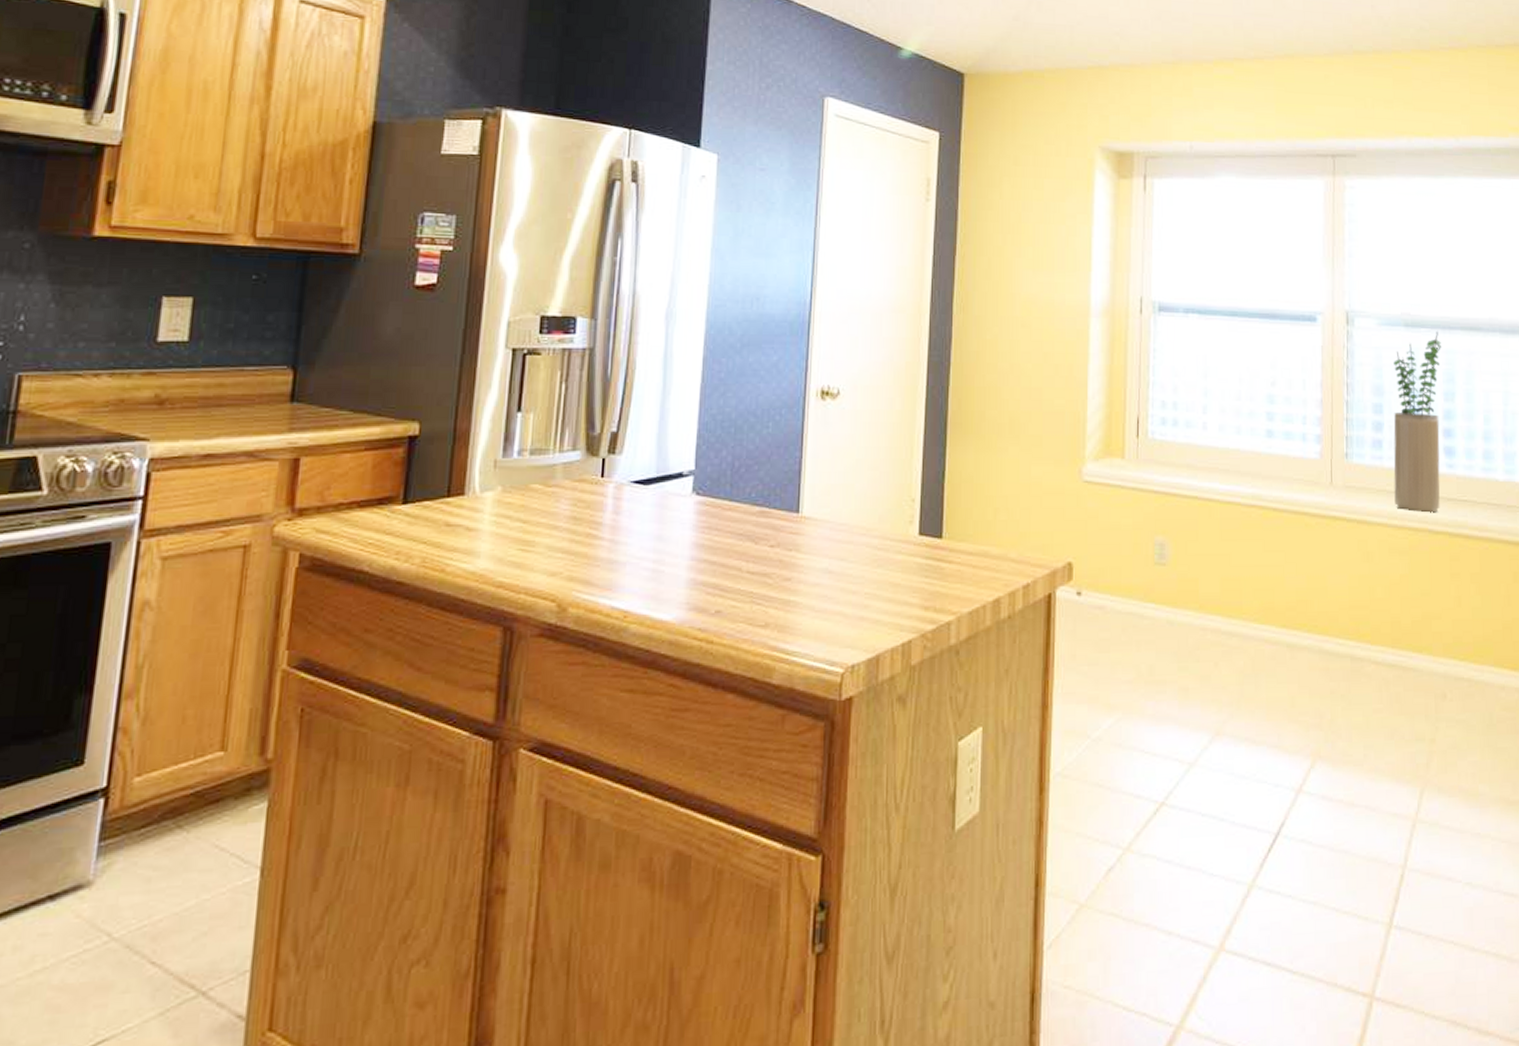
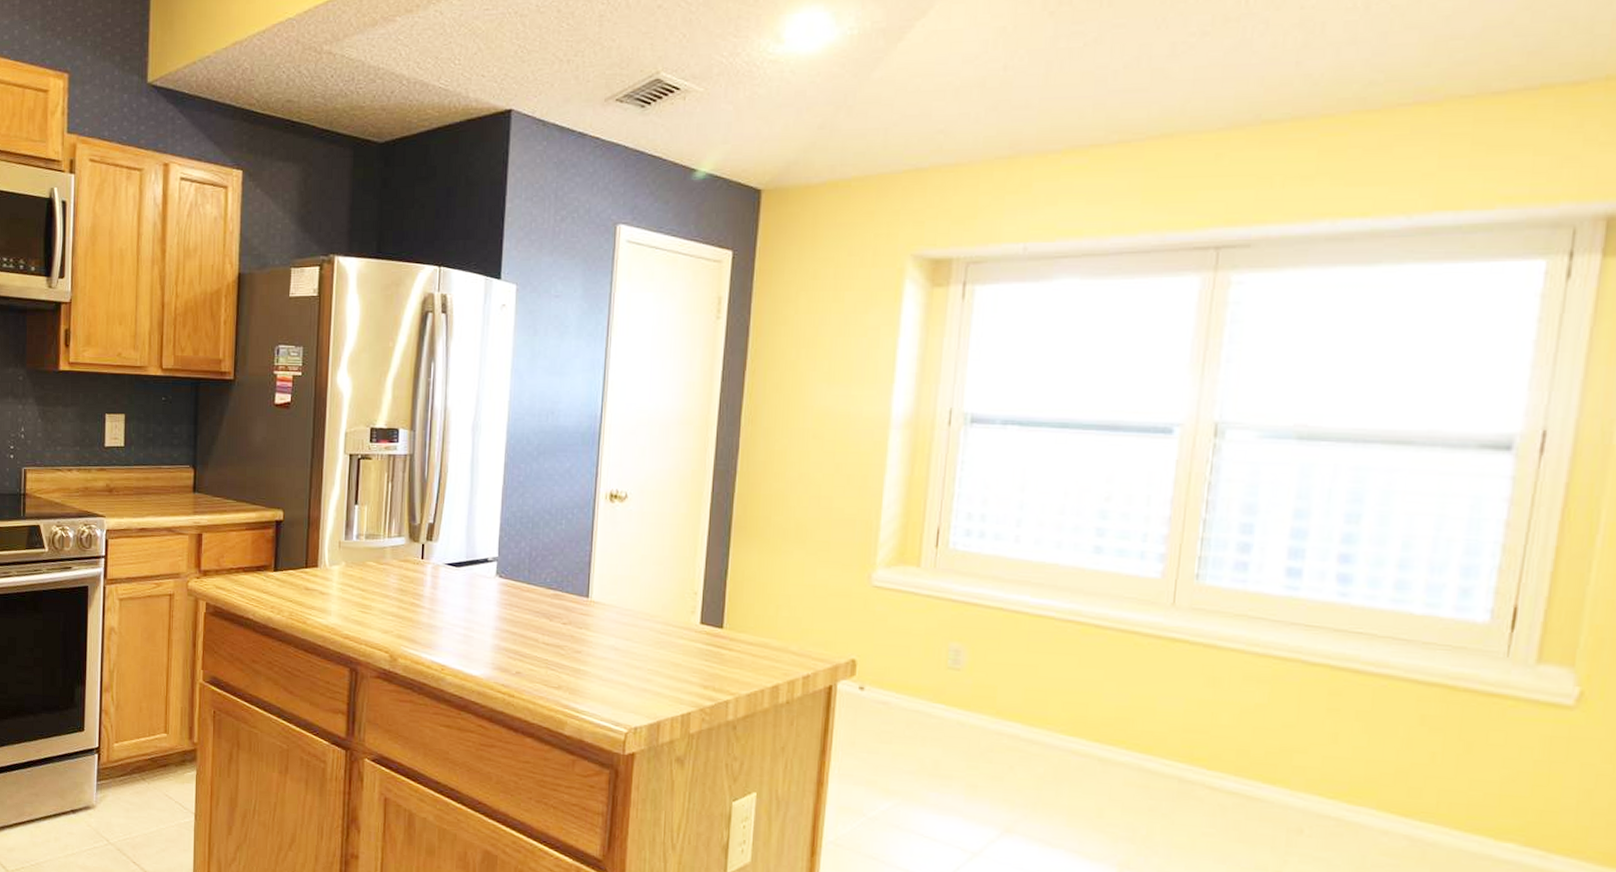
vase: present [1393,331,1441,513] -> none [1257,445,1349,643]

